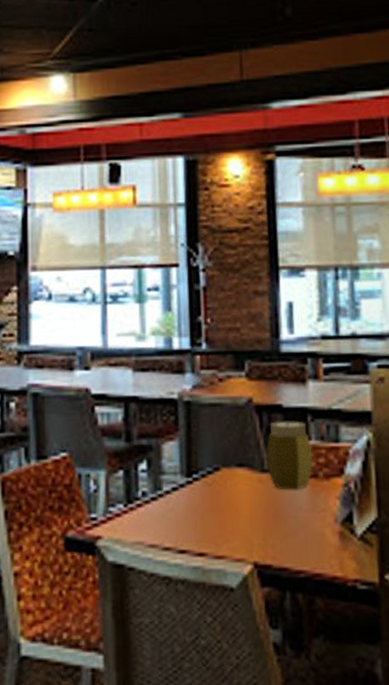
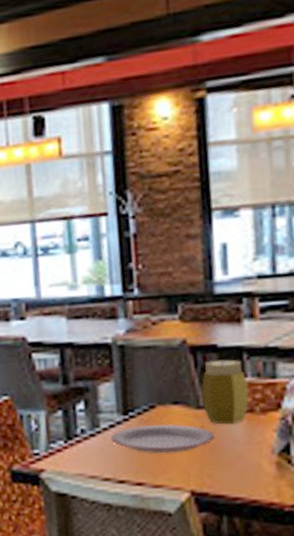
plate: none [173,487,280,521] -> present [111,423,216,454]

